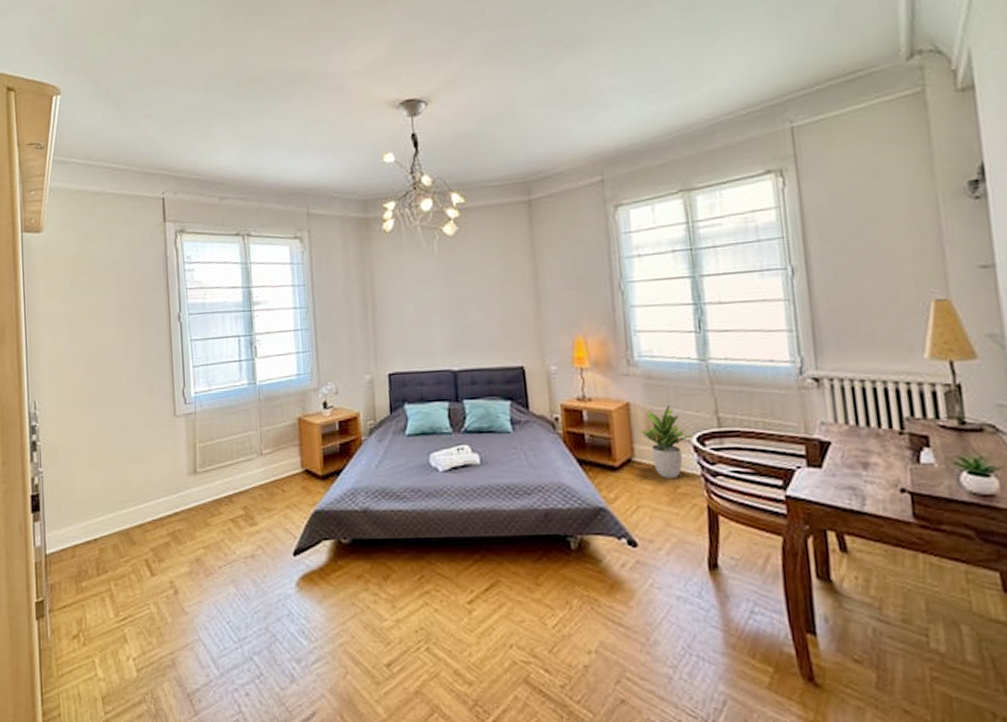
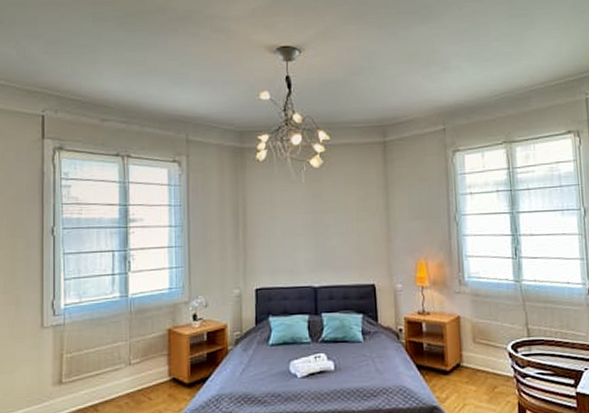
potted plant: present [641,404,693,478] -> none [468,318,509,380]

